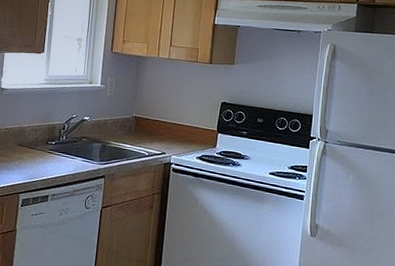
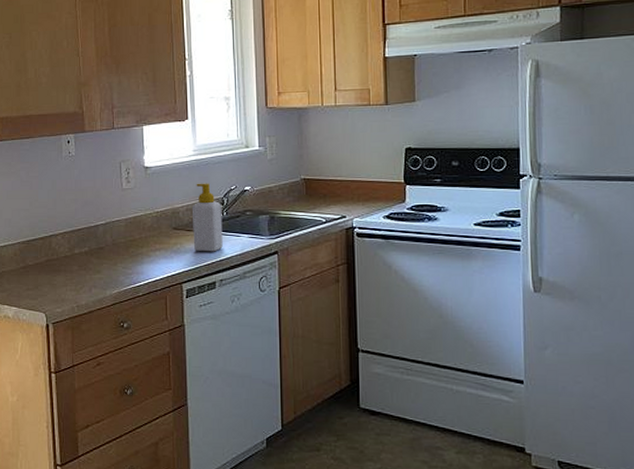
soap bottle: none [33,108,62,170] -> present [193,183,223,252]

